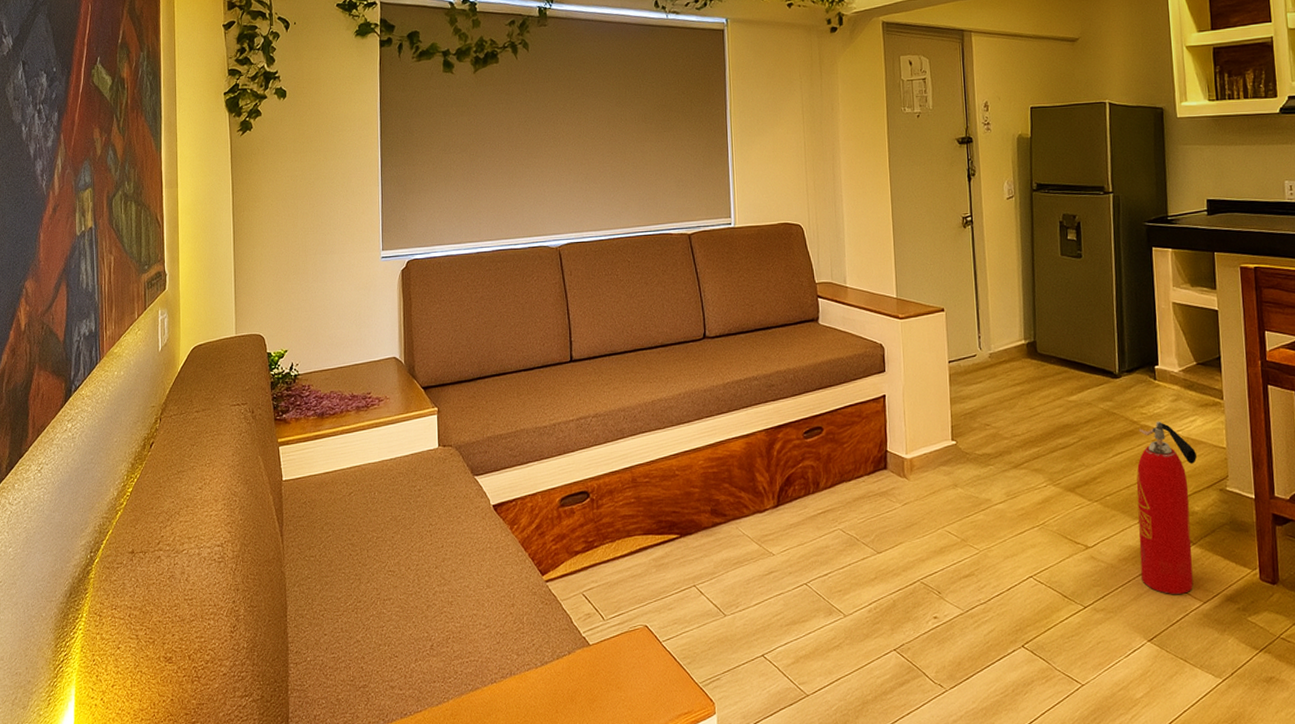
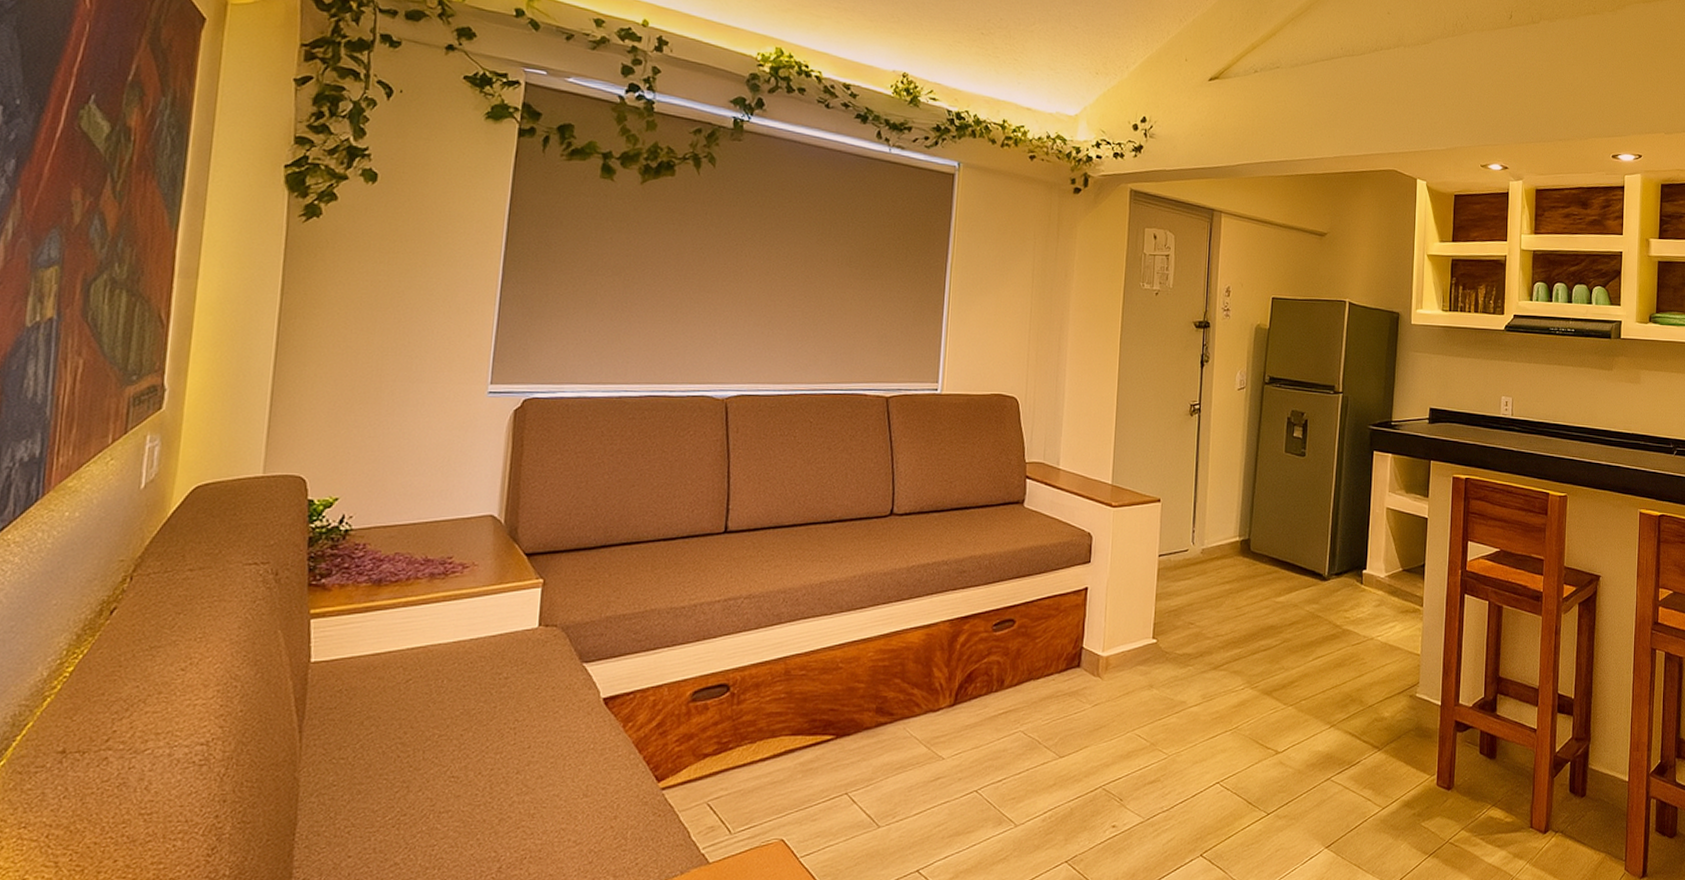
fire extinguisher: present [1136,421,1197,595] -> none [1326,625,1393,801]

